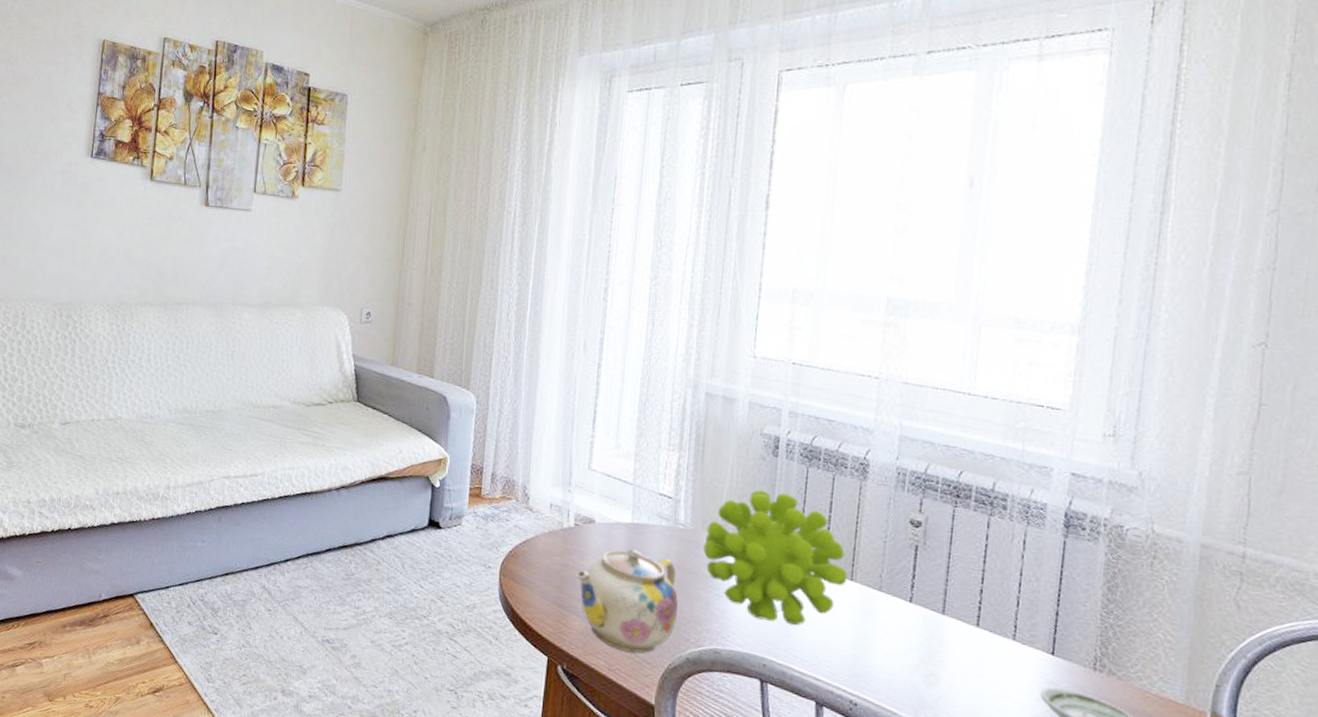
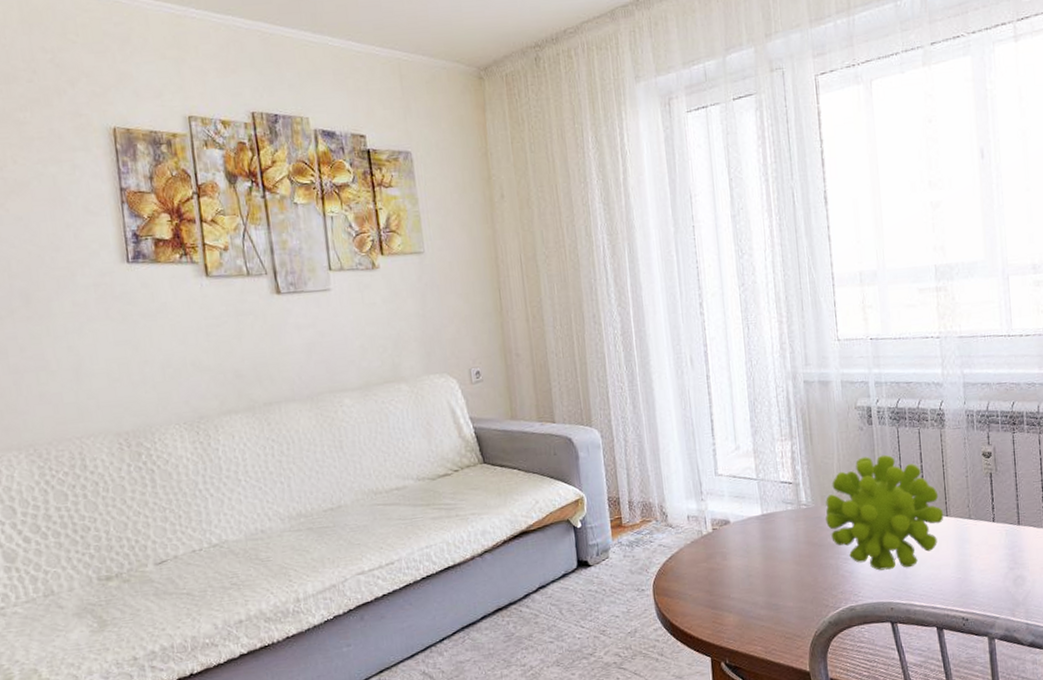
teapot: present [574,549,678,653] -> none [721,538,815,632]

